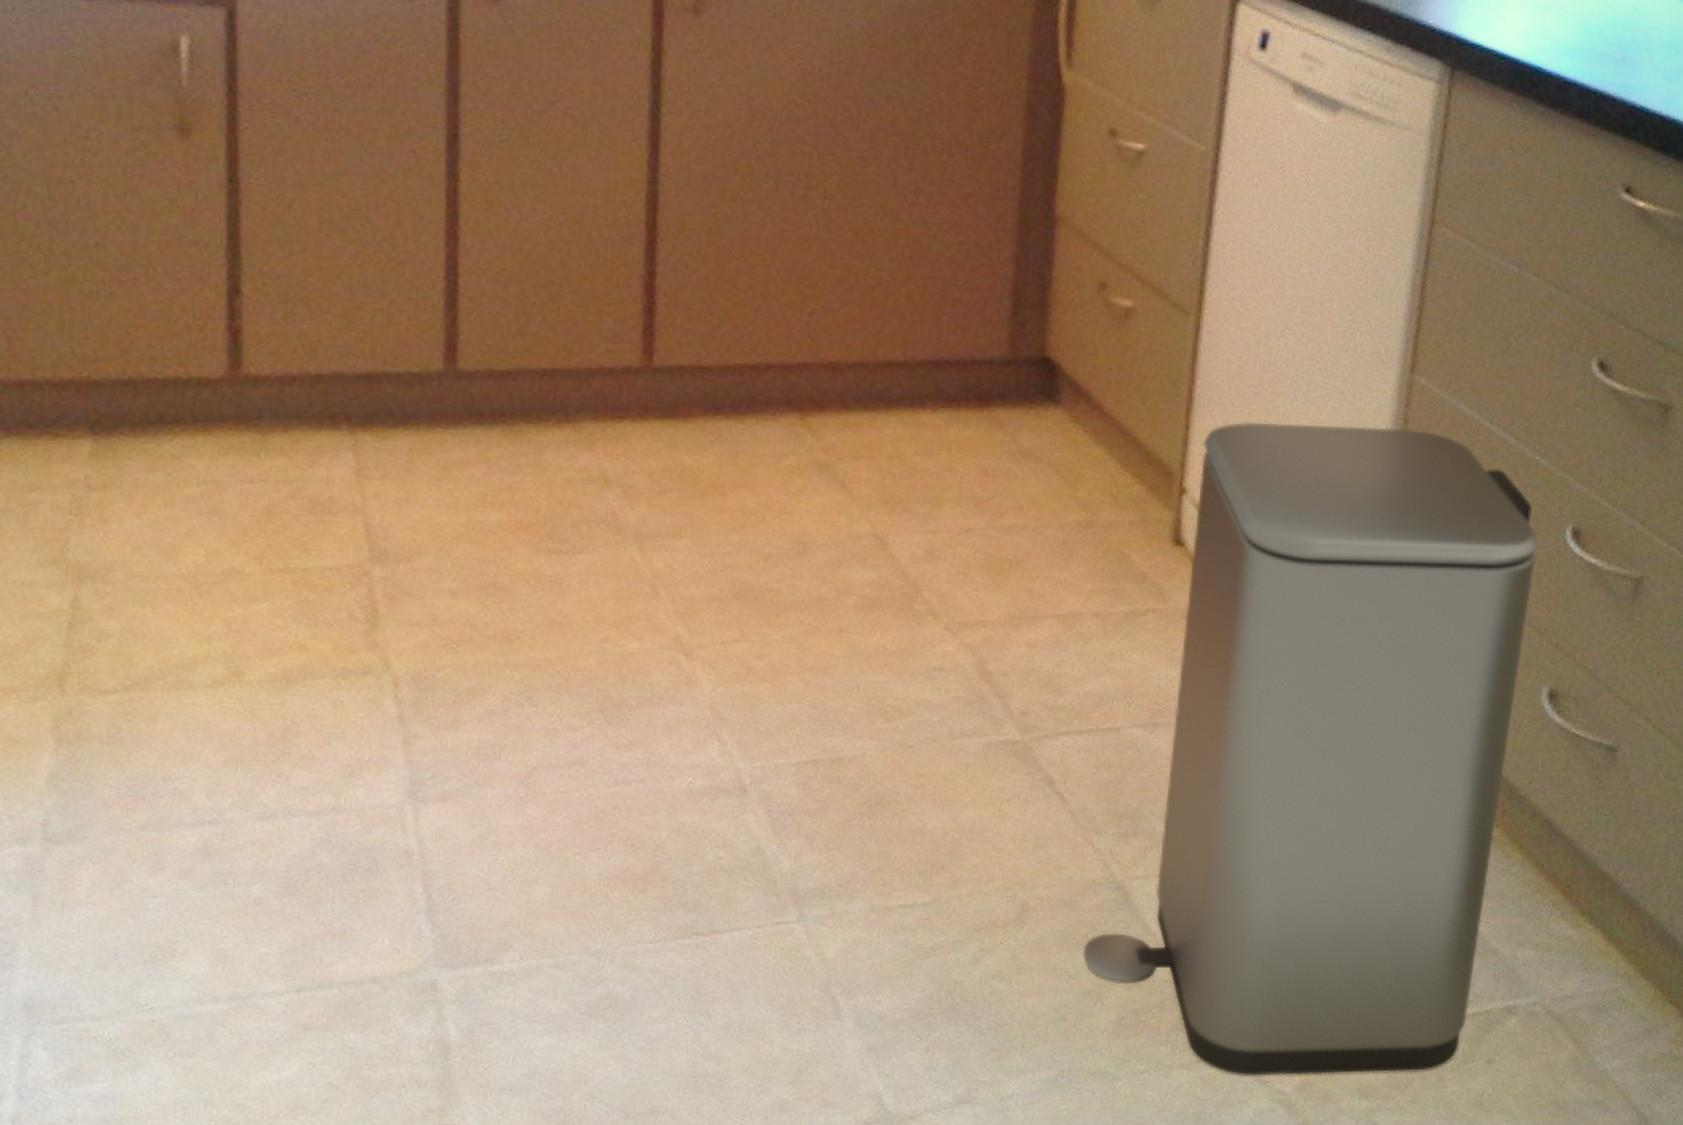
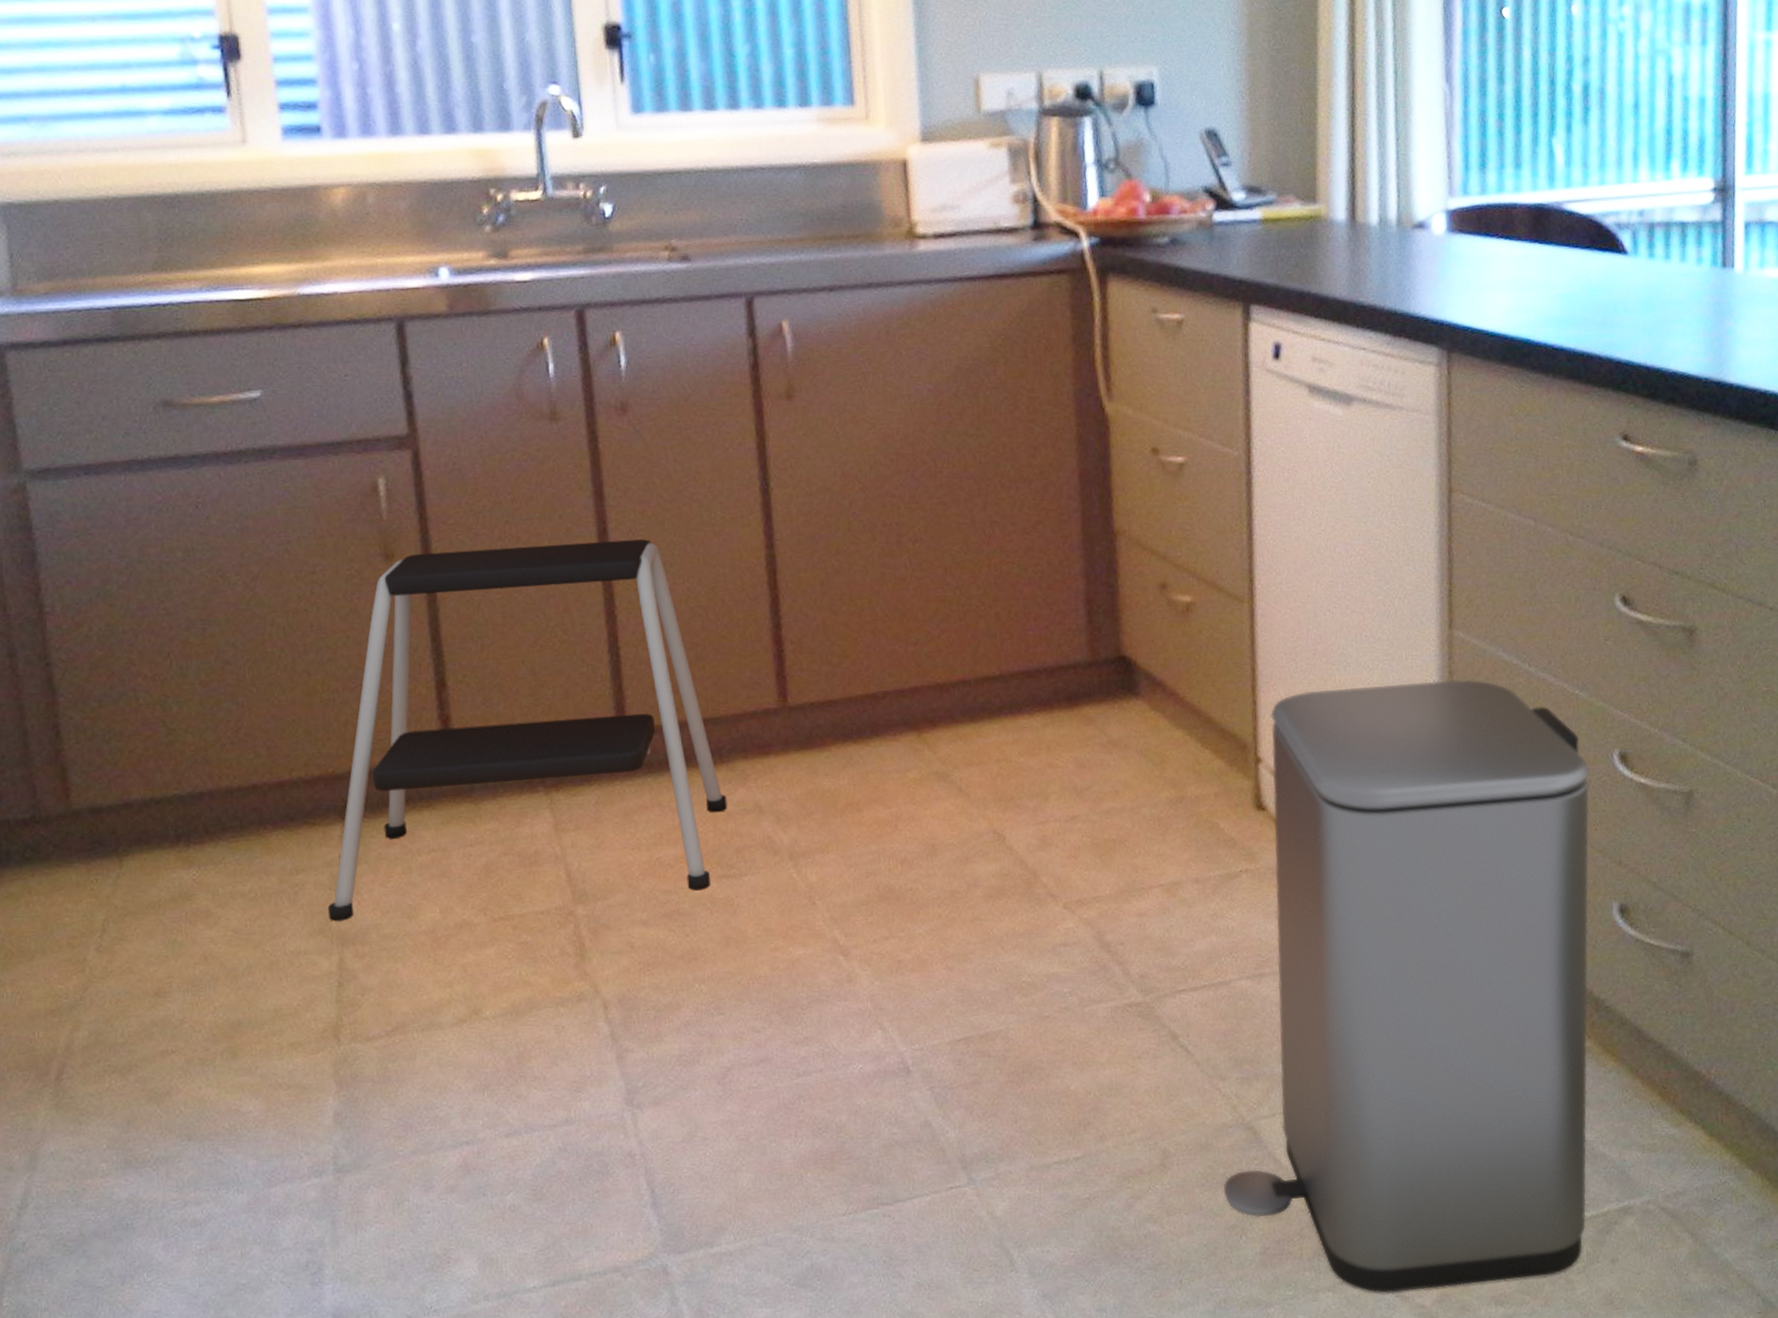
step stool: none [64,132,569,564] -> present [327,539,728,922]

